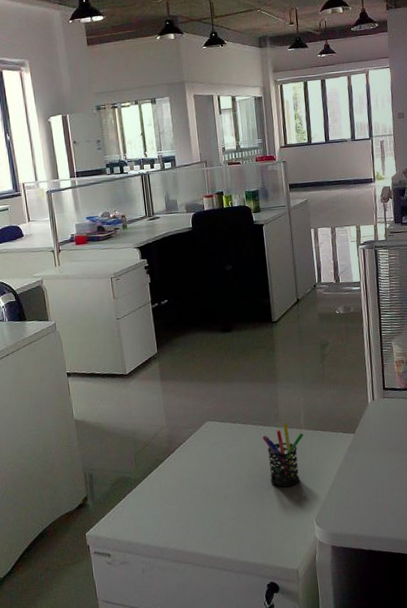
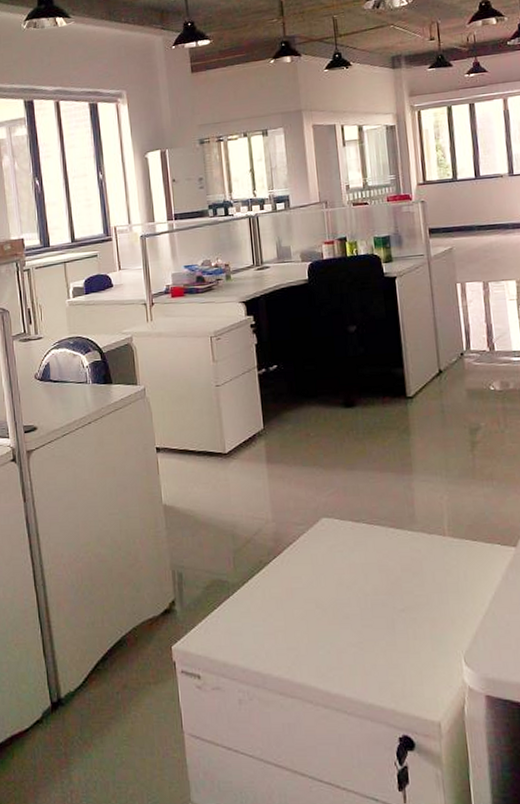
pen holder: present [262,423,304,487] -> none [393,526,448,610]

